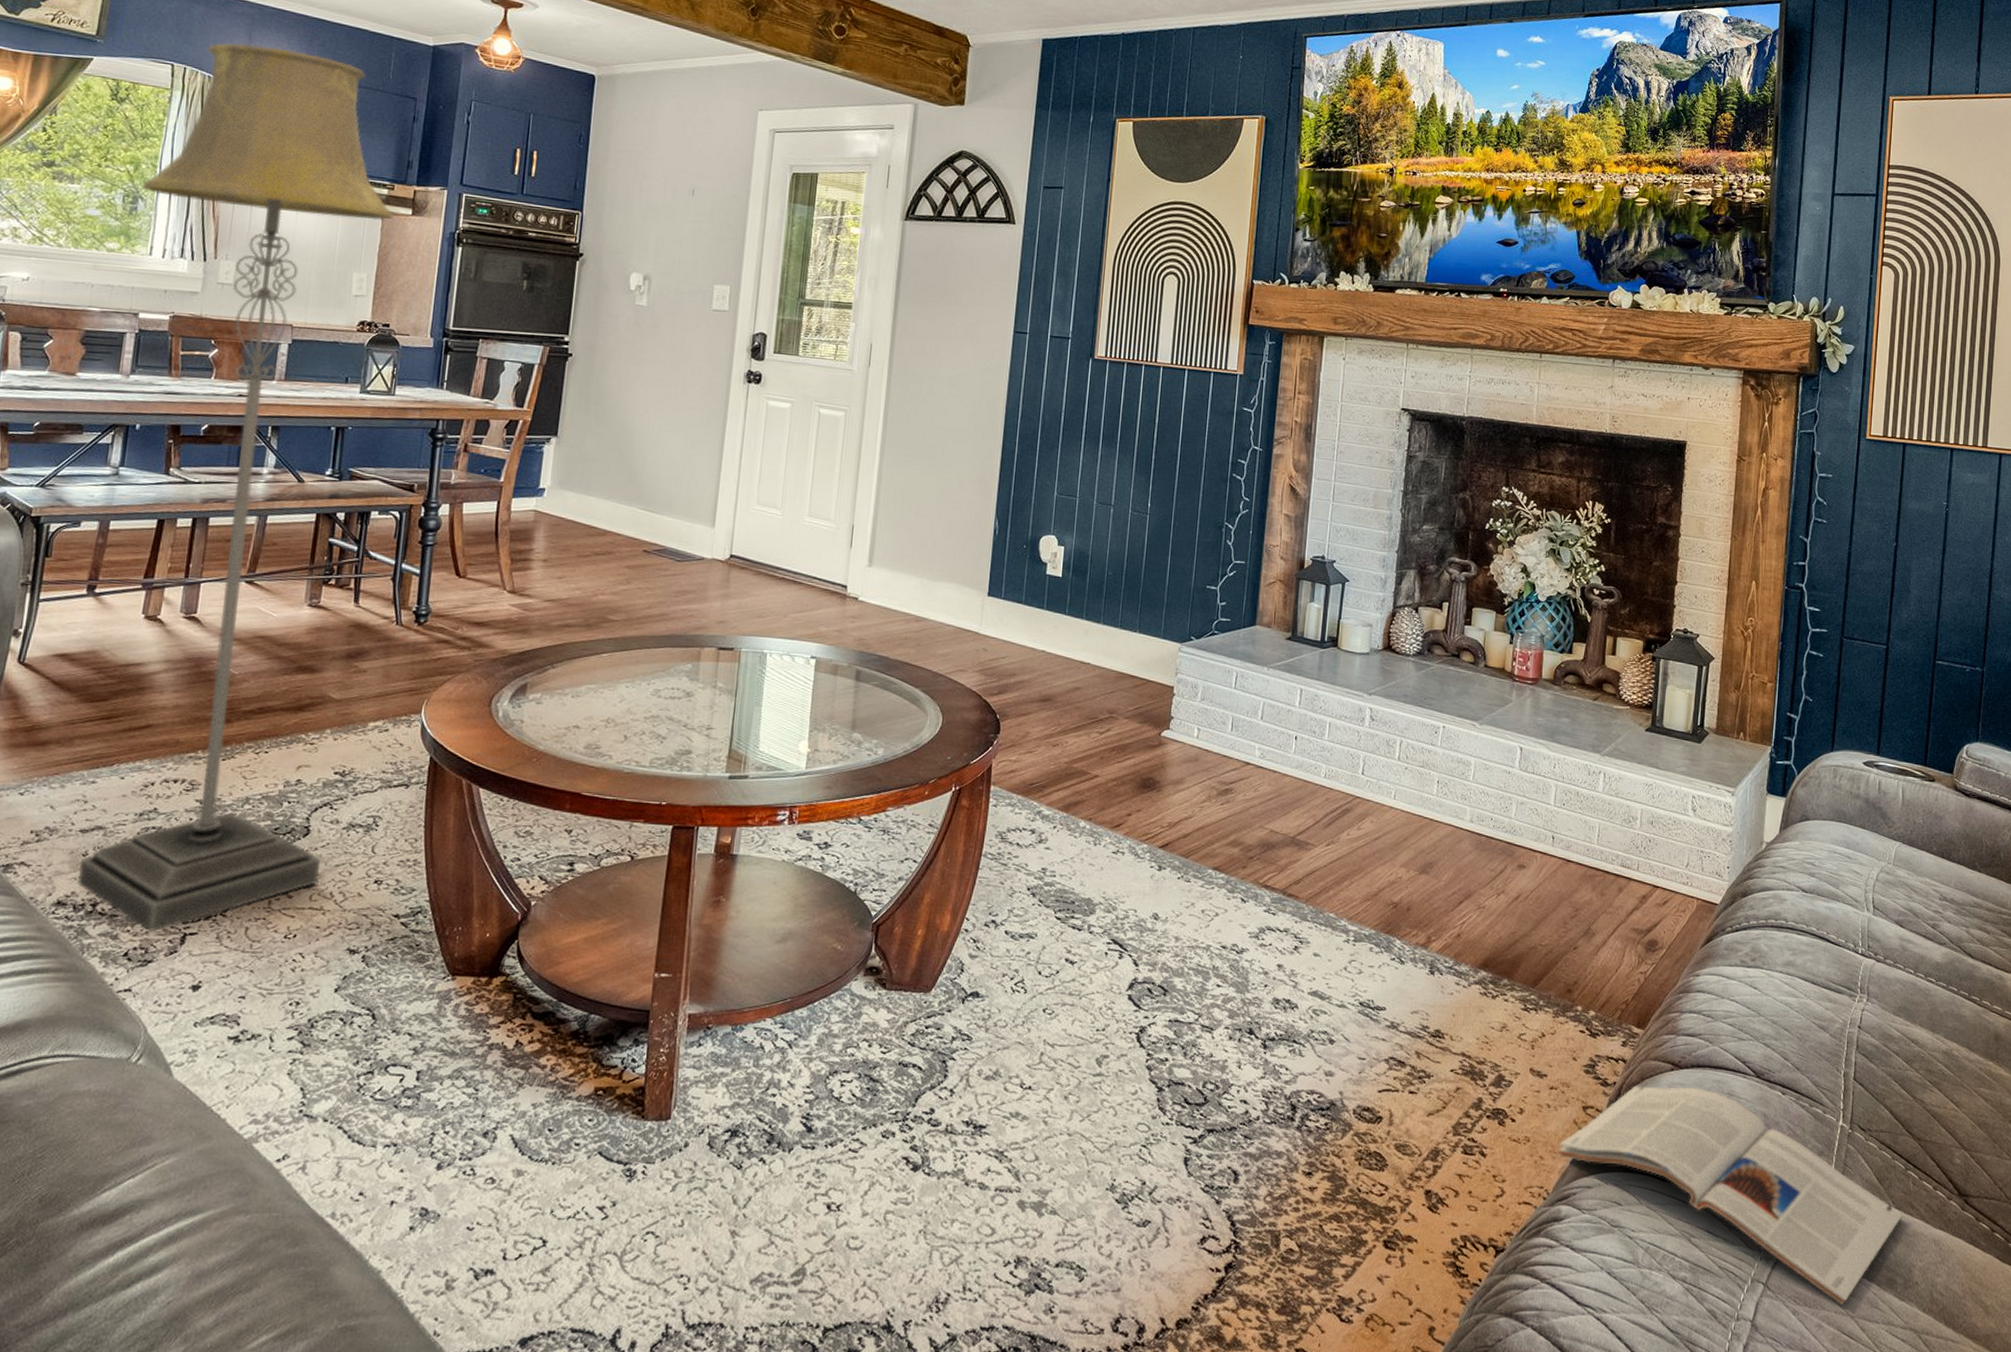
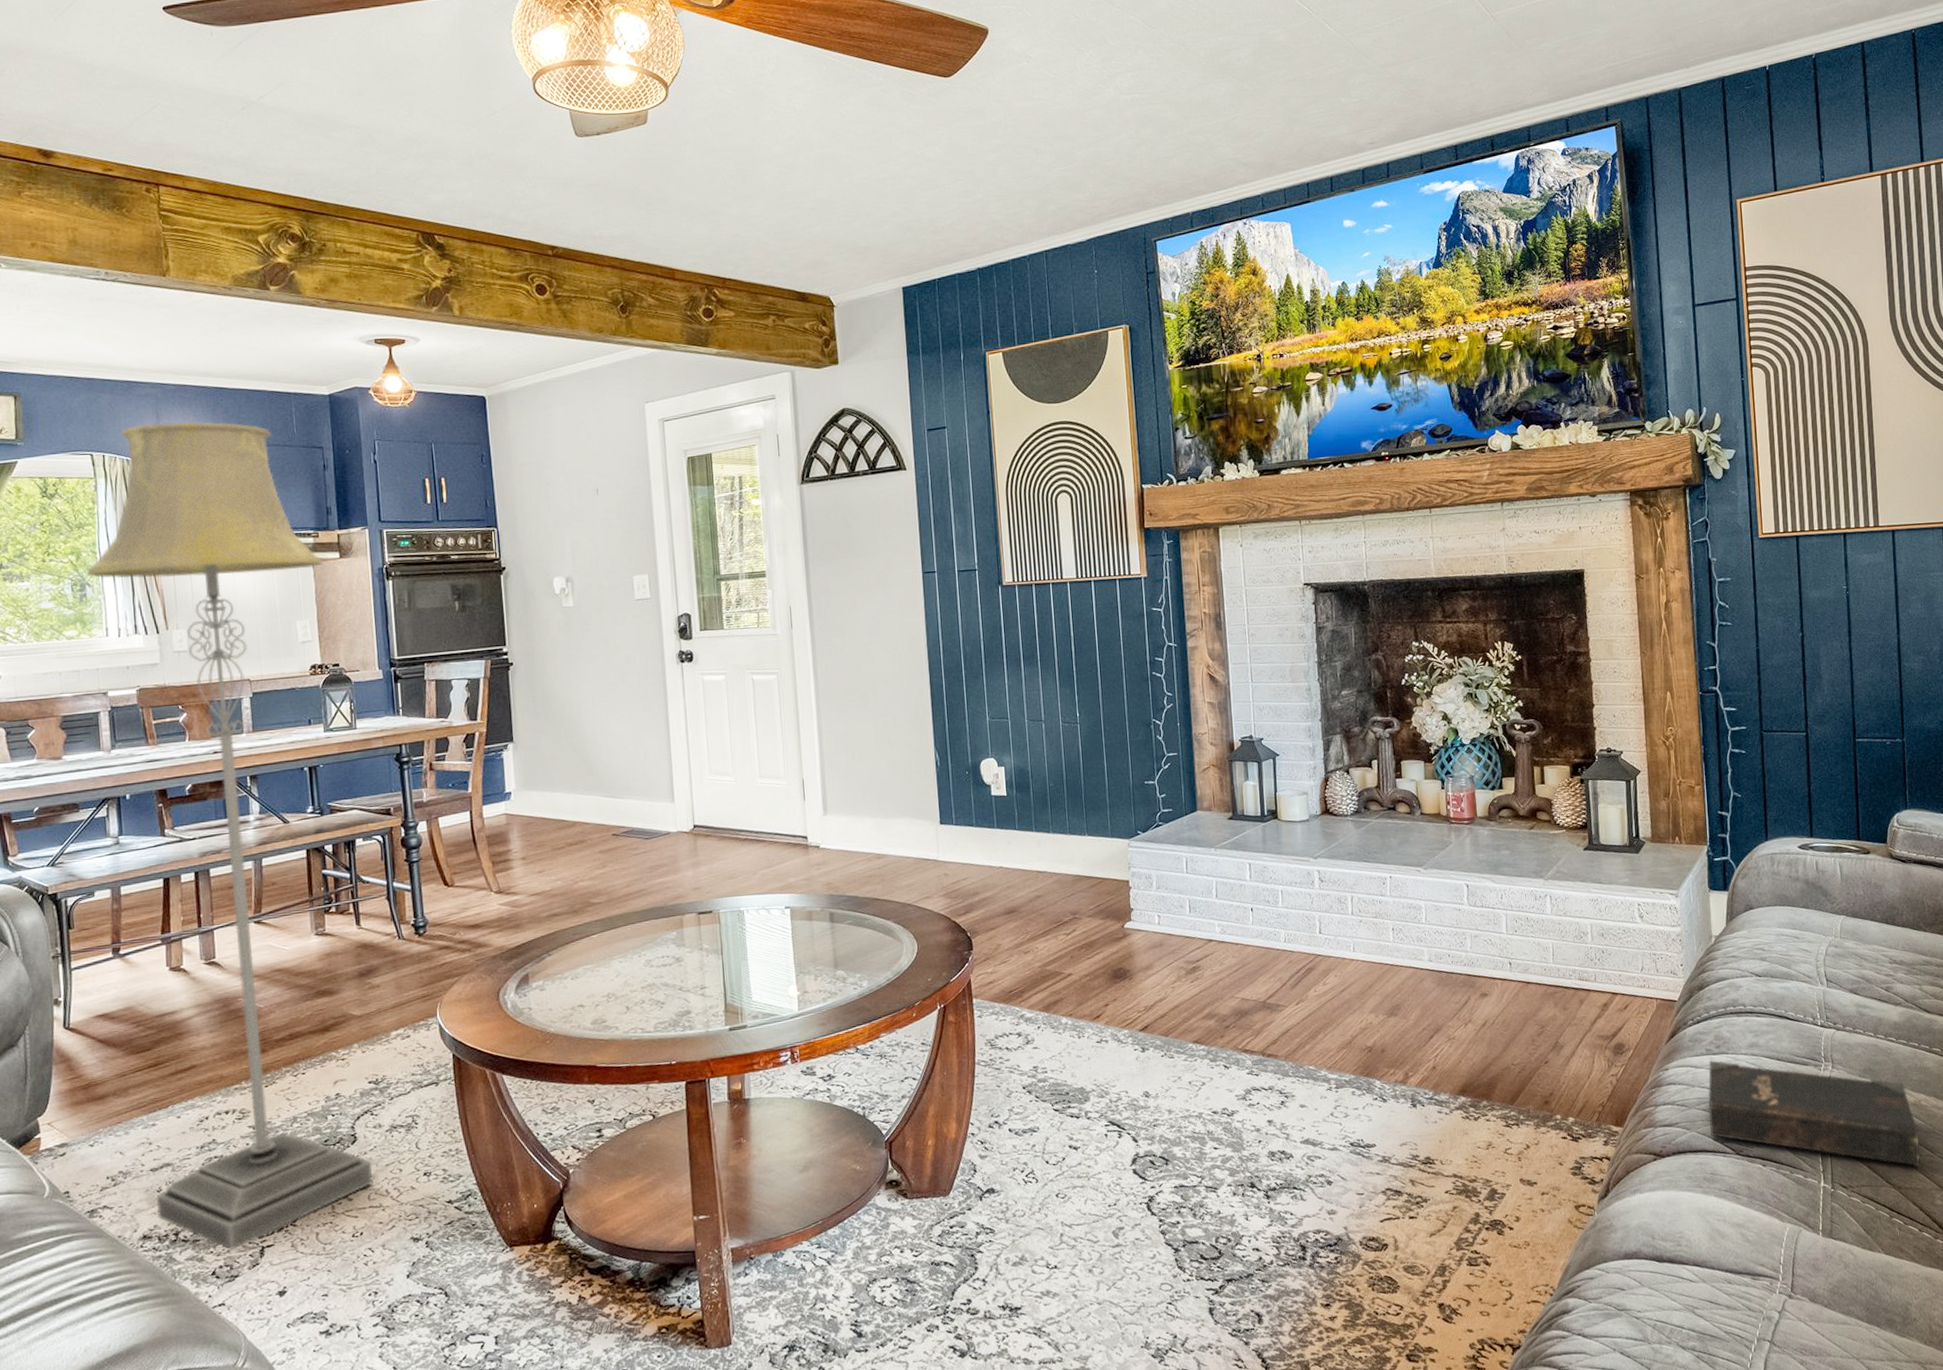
magazine: present [1558,1086,1903,1306] -> none [1557,1172,1894,1350]
hardback book: none [1733,972,1946,1119] -> present [1708,1059,1920,1167]

